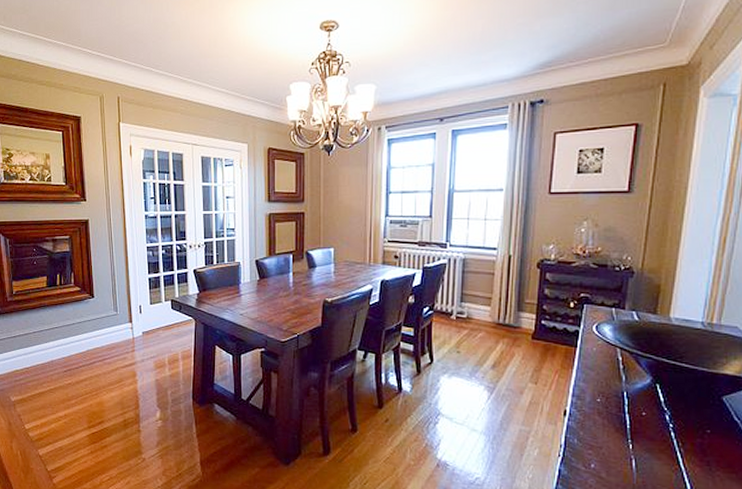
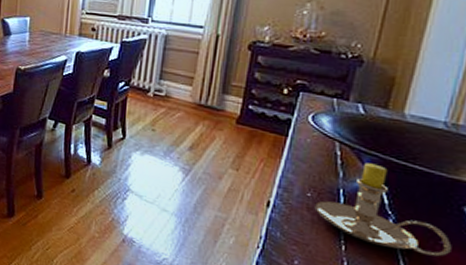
candlestick: none [604,365,716,445] -> present [314,162,452,257]

